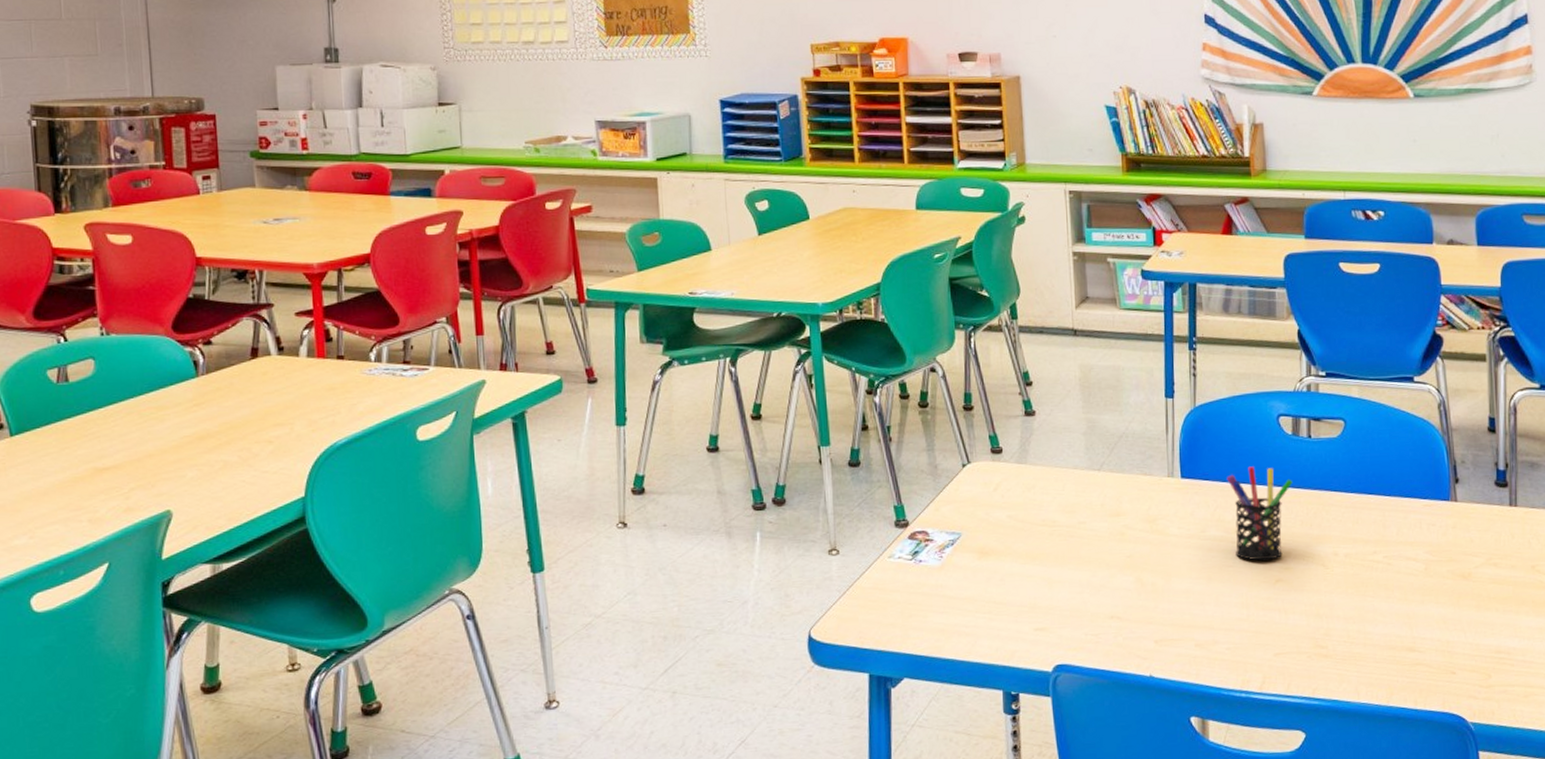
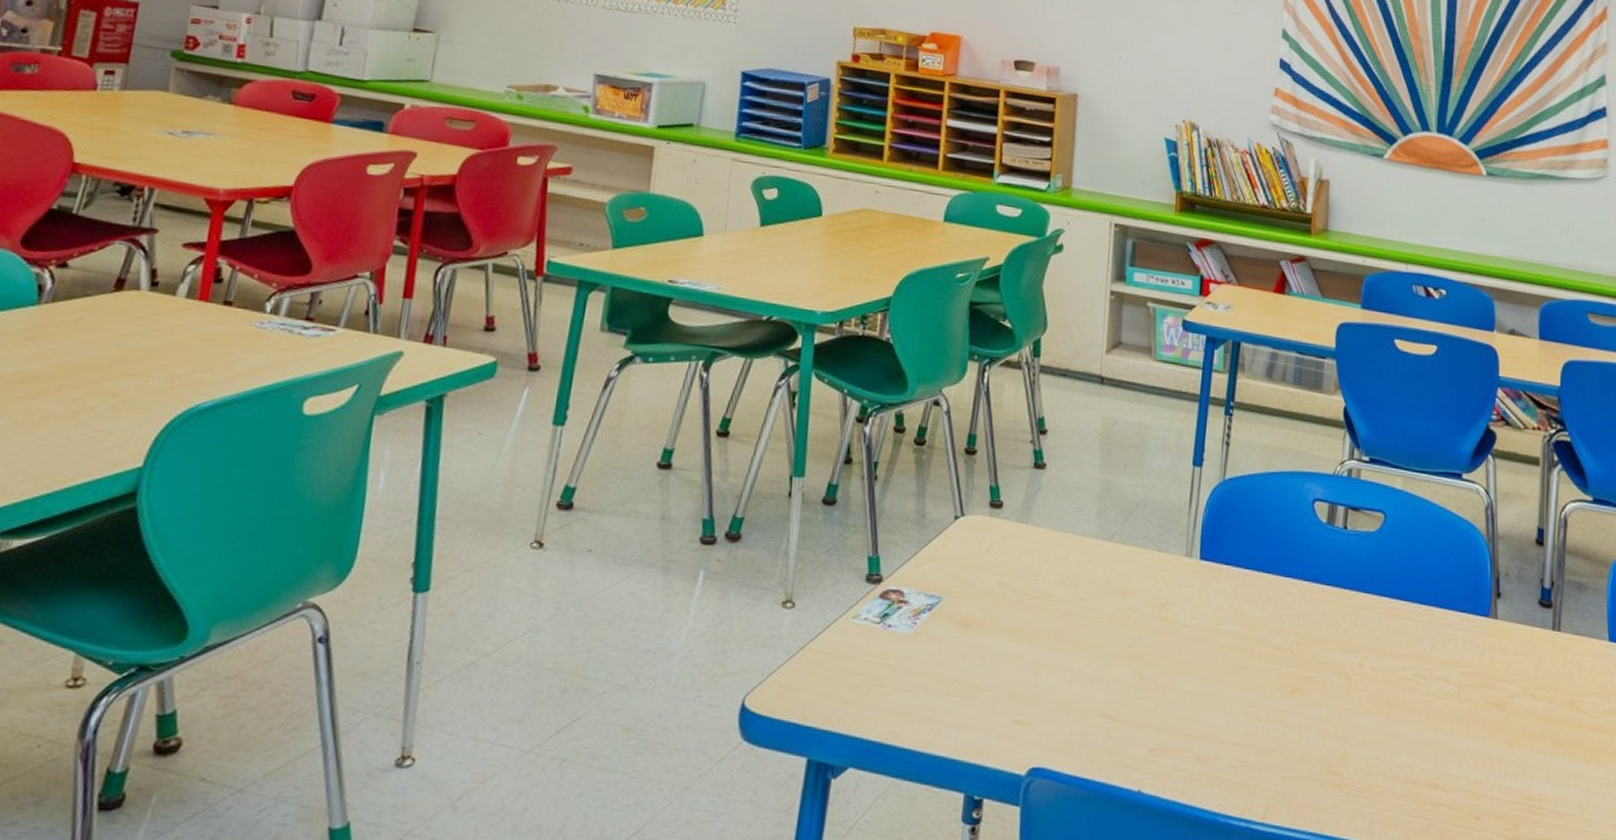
pen holder: present [1227,466,1293,561] -> none [1250,554,1322,665]

